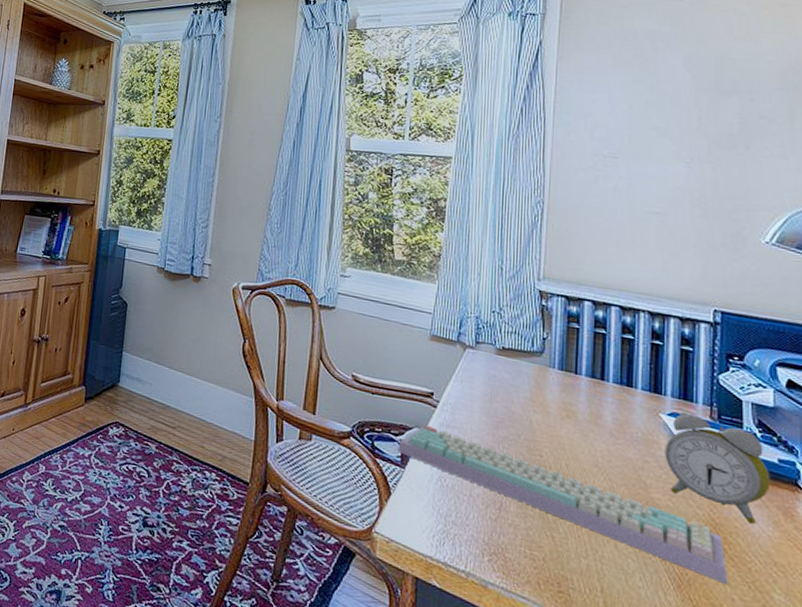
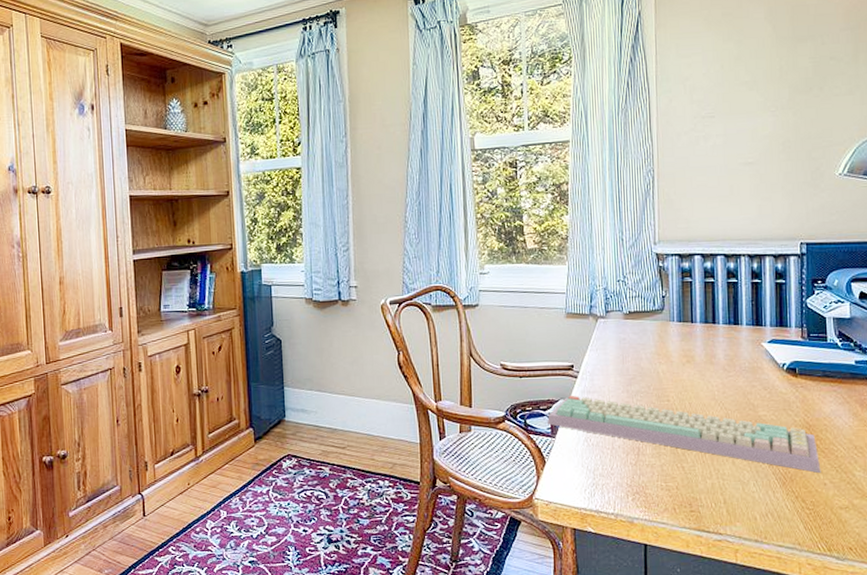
alarm clock: present [665,412,770,525] -> none [767,337,850,420]

